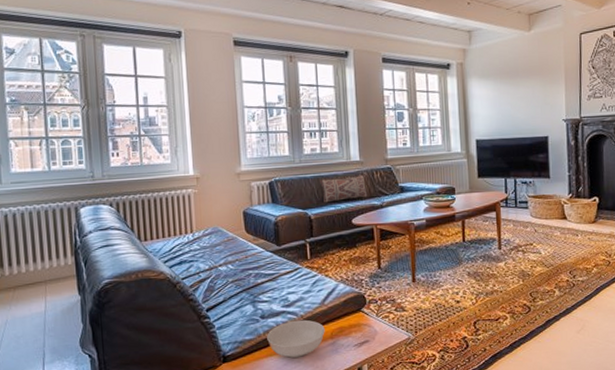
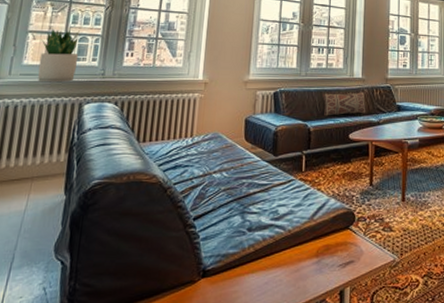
planter: none [23,131,65,189] -> present [38,28,80,83]
bowl: present [267,319,325,358] -> none [251,234,311,276]

